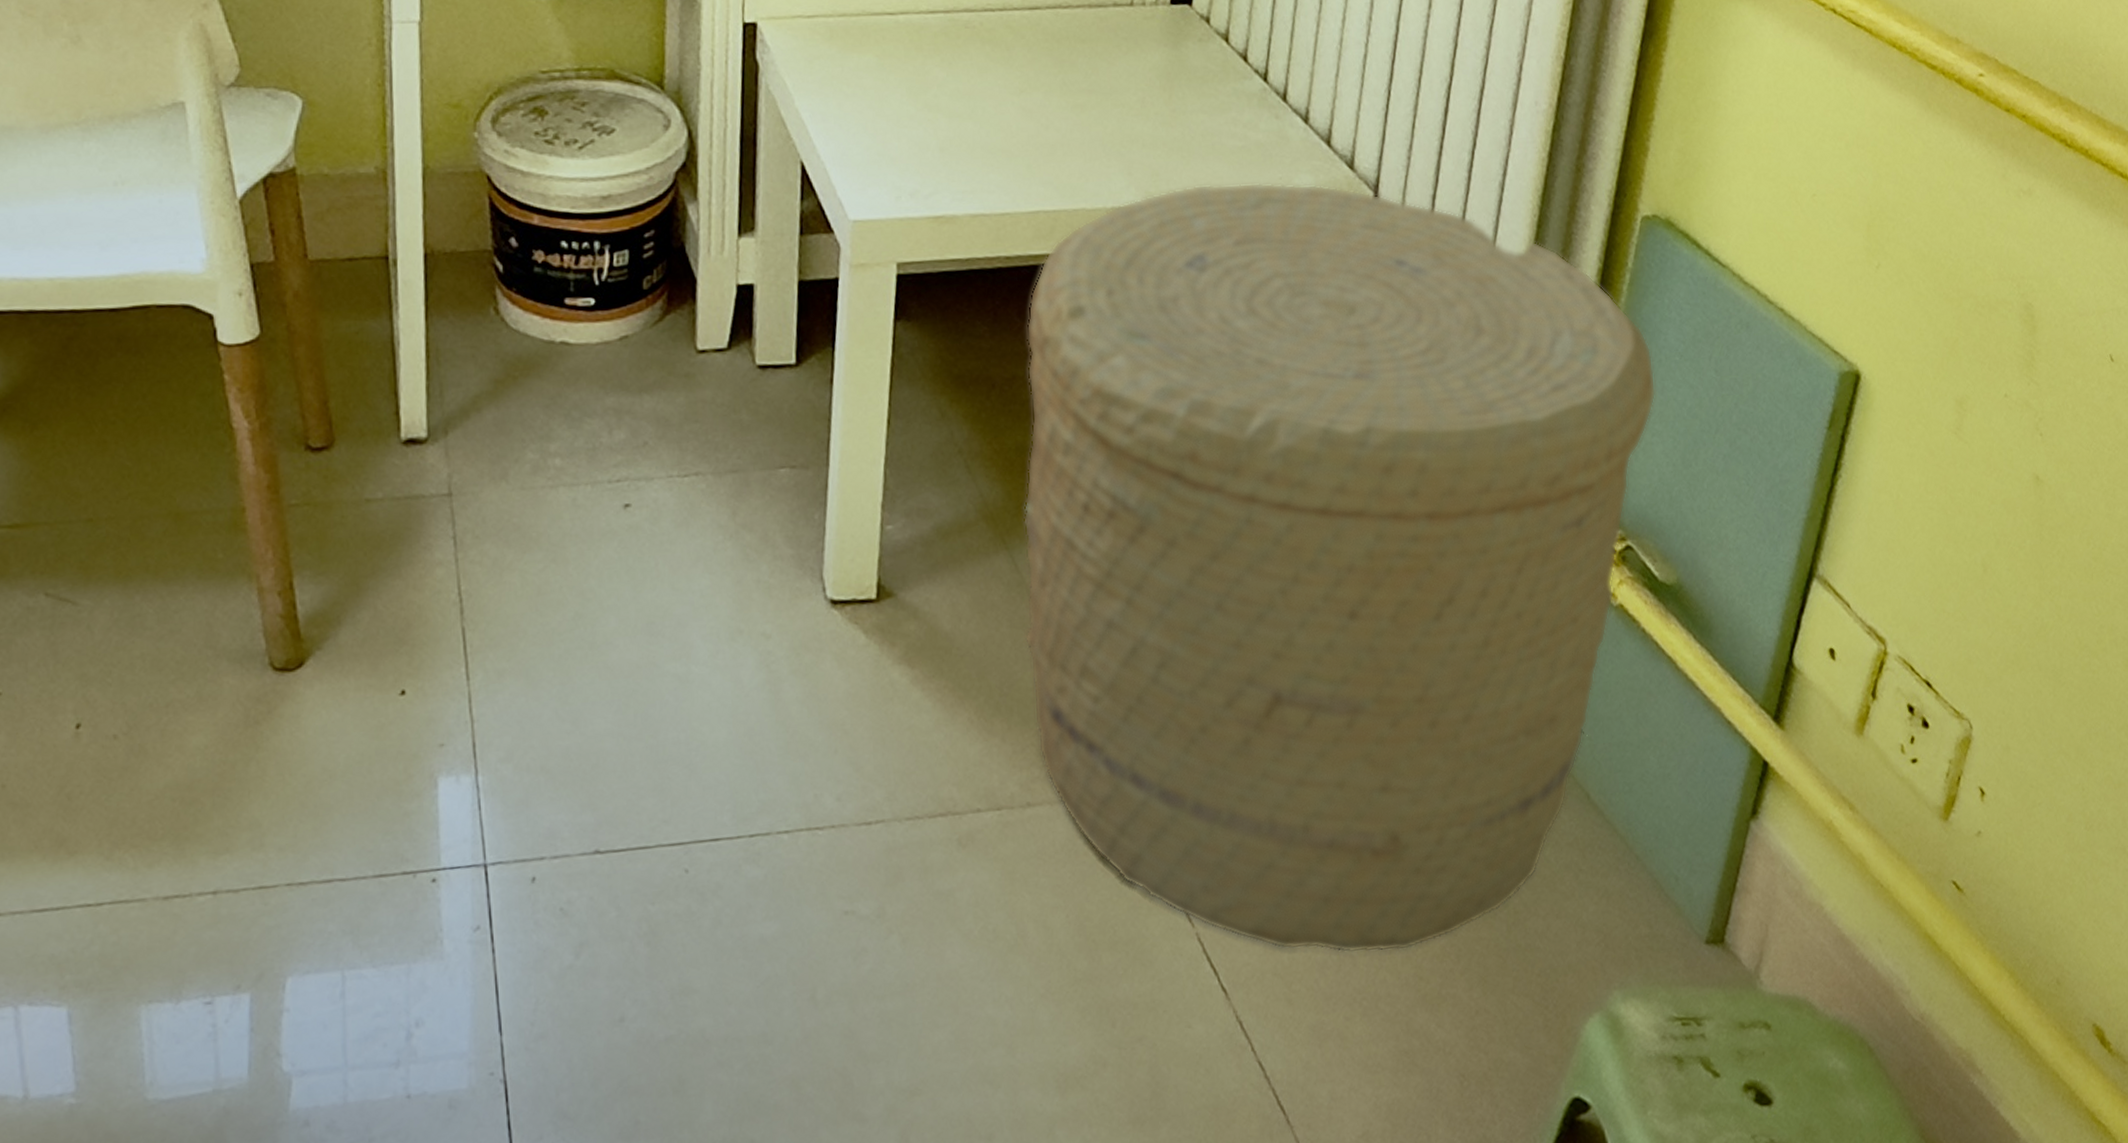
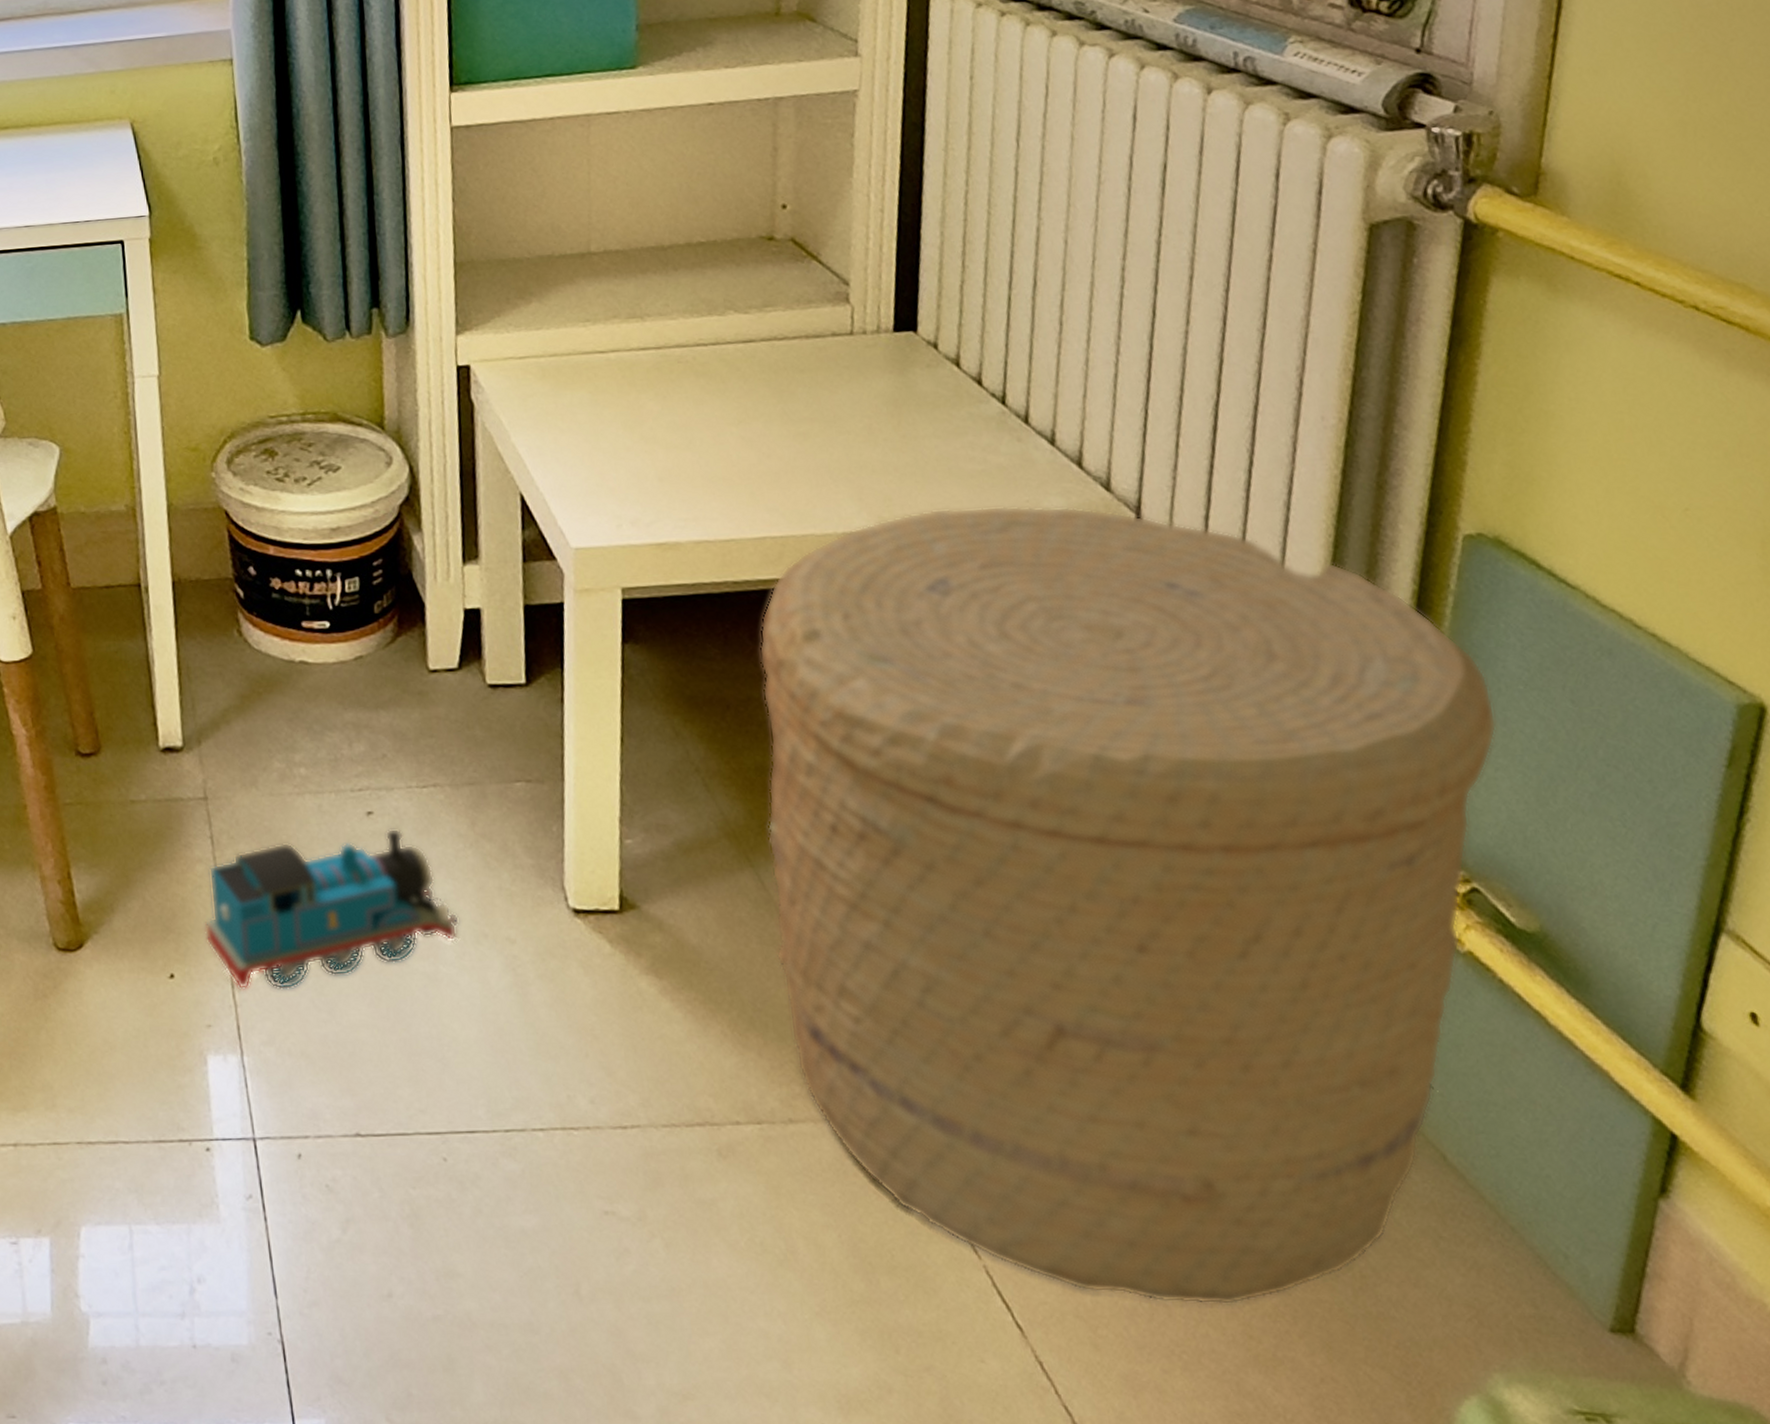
toy train: none [442,521,715,704] -> present [204,828,460,990]

